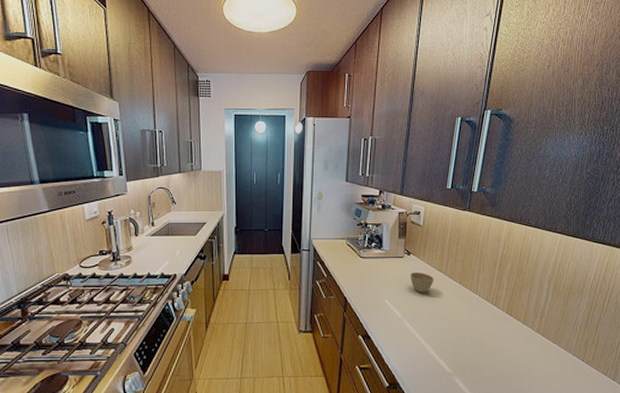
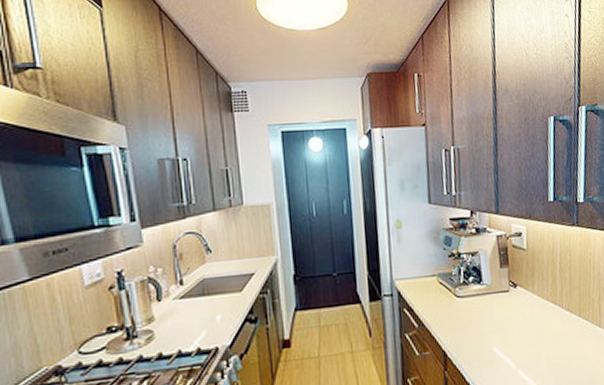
cup: present [410,272,434,293] -> none [519,307,549,334]

